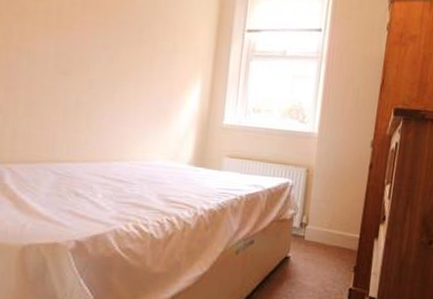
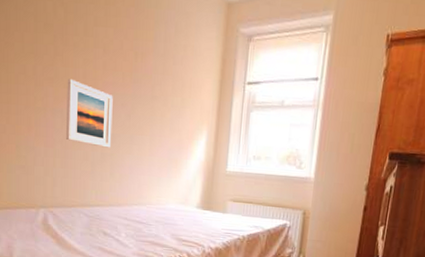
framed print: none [31,14,93,95] -> present [65,78,113,148]

